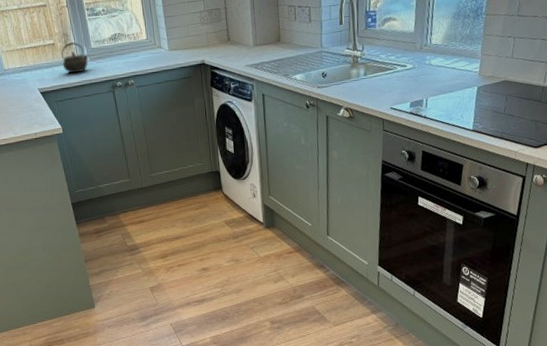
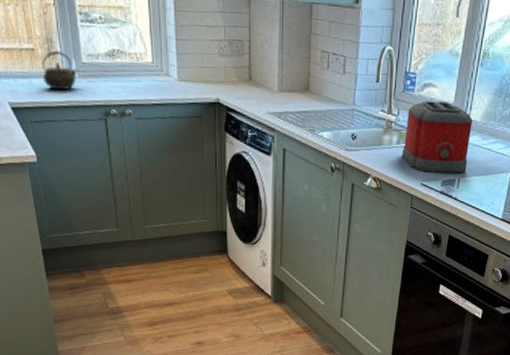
toaster: none [369,31,434,97] -> present [401,101,472,173]

